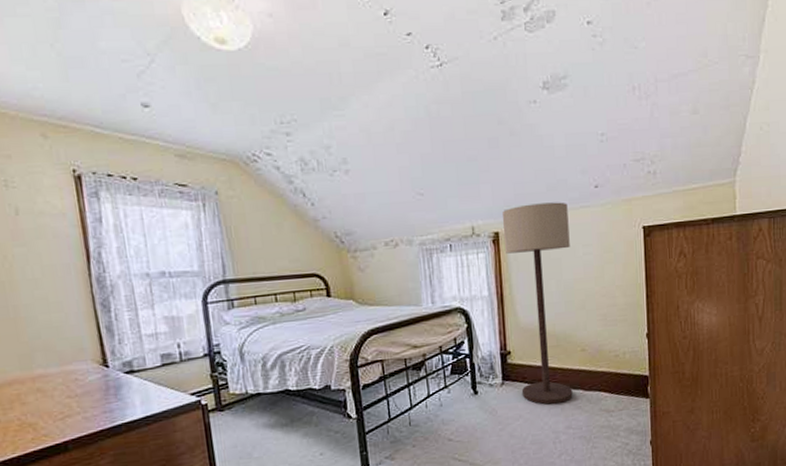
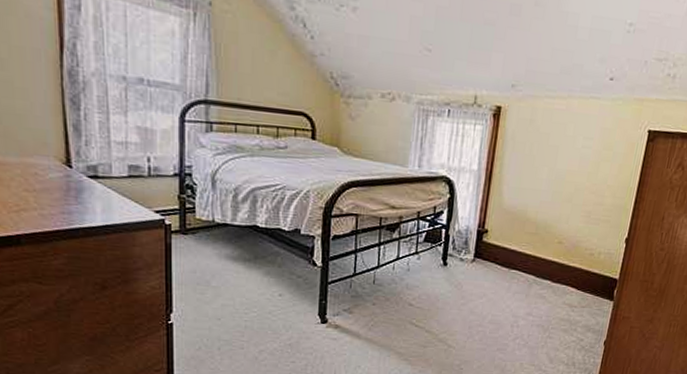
floor lamp: present [503,202,573,405] -> none [490,83,578,290]

